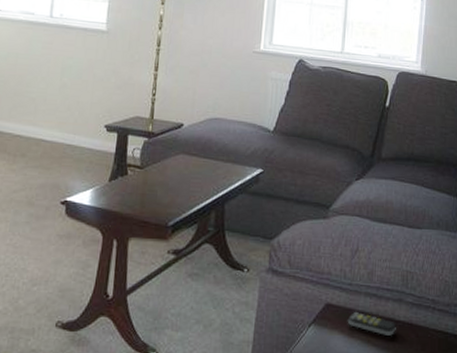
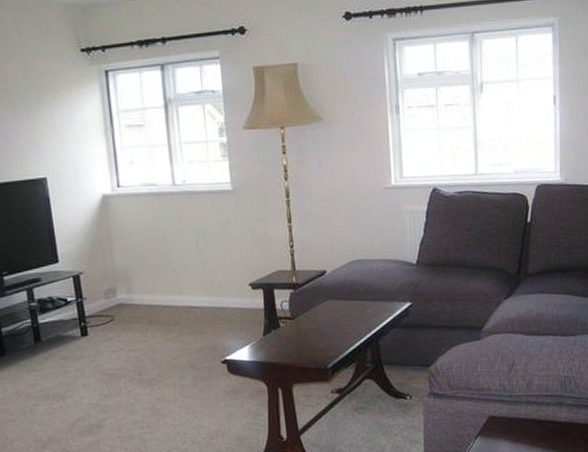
remote control: present [348,312,396,336] -> none [512,420,559,437]

